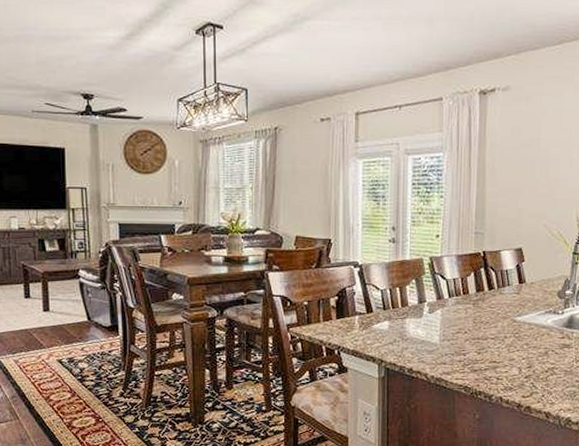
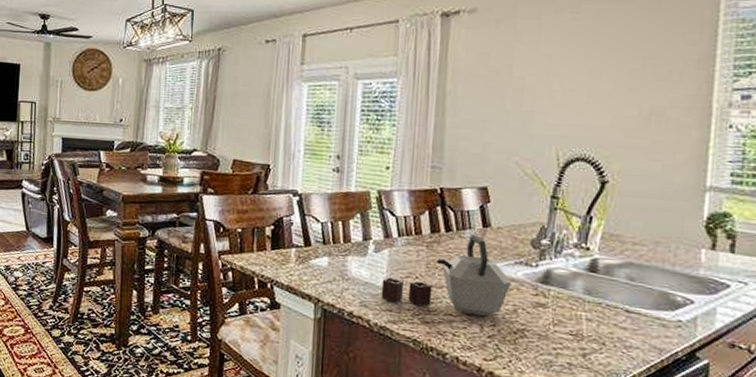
kettle: none [436,291,543,361] -> present [381,234,511,317]

